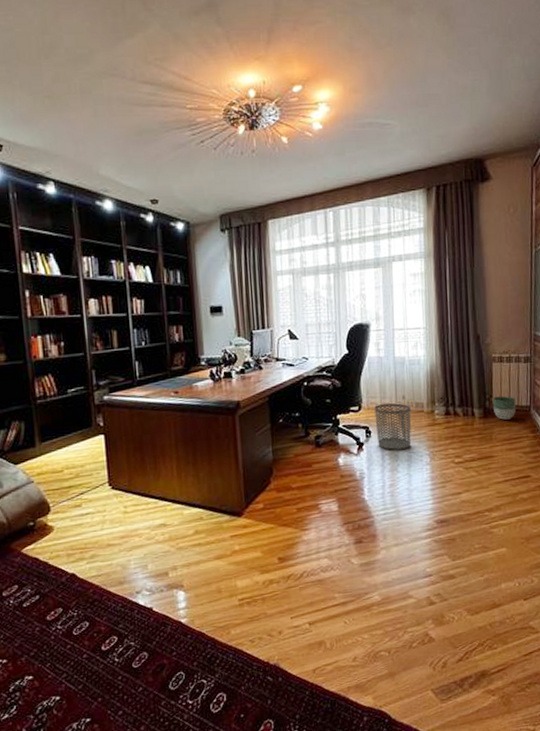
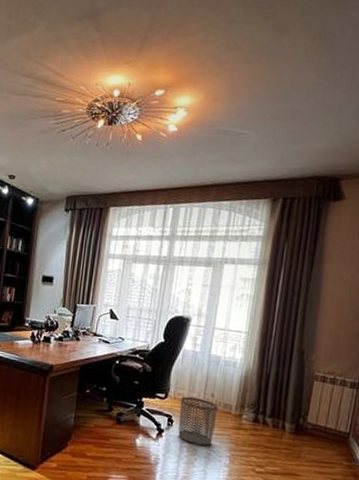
planter: present [492,396,516,420] -> none [307,416,334,442]

